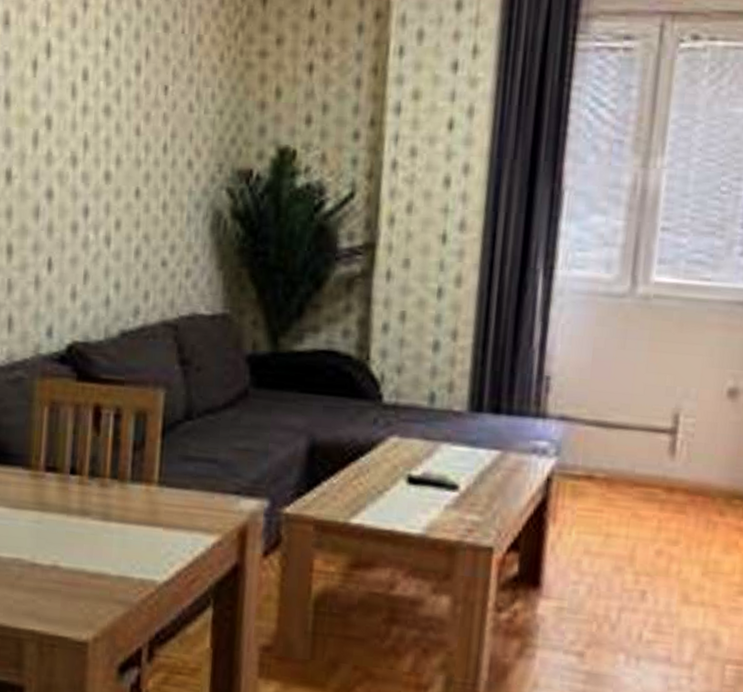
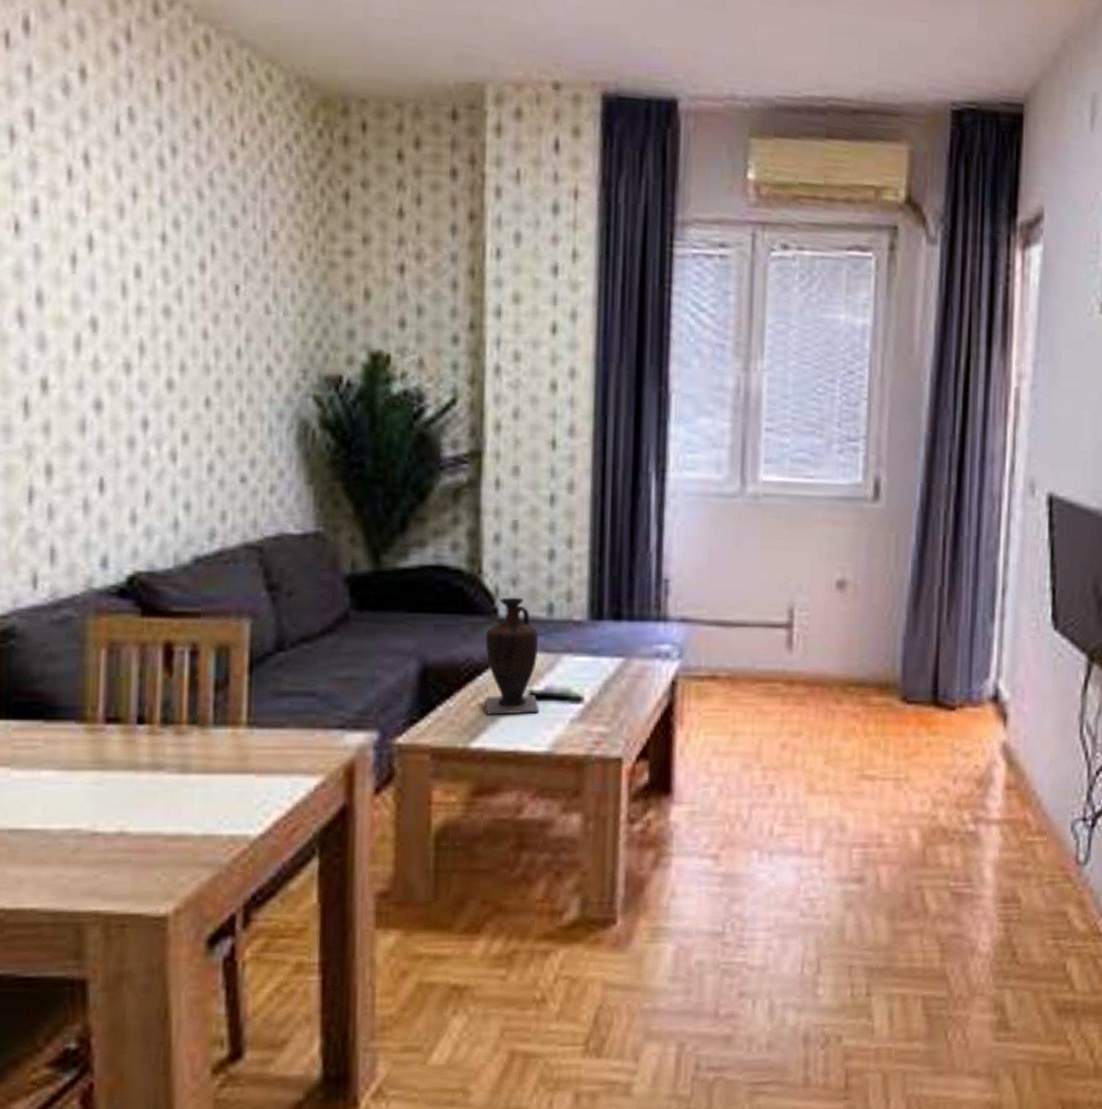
vase: none [365,384,420,497] -> present [484,597,539,715]

